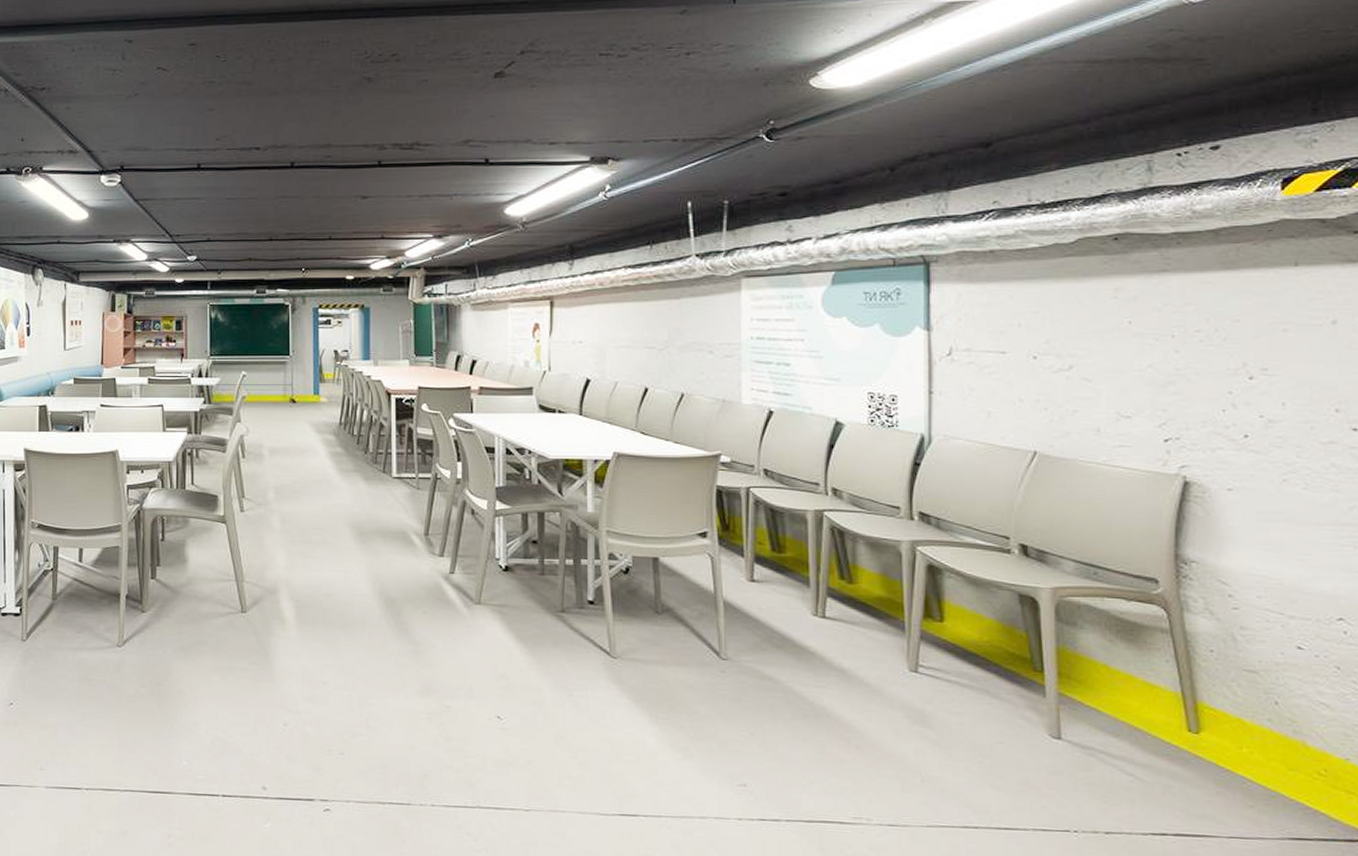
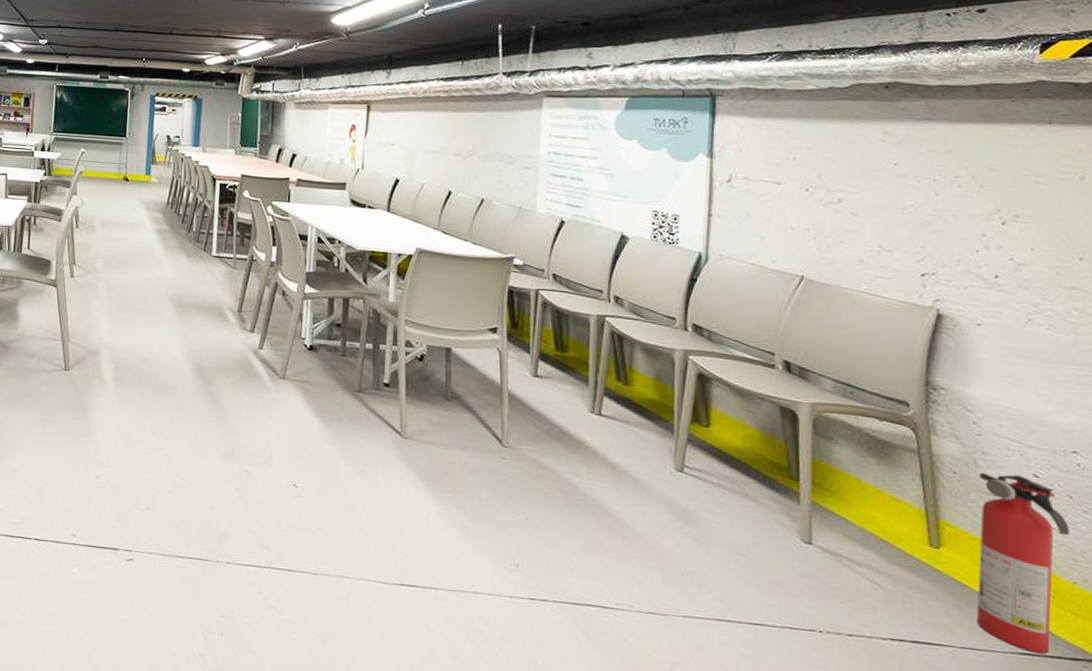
fire extinguisher: none [1237,648,1339,838] -> present [977,472,1070,655]

